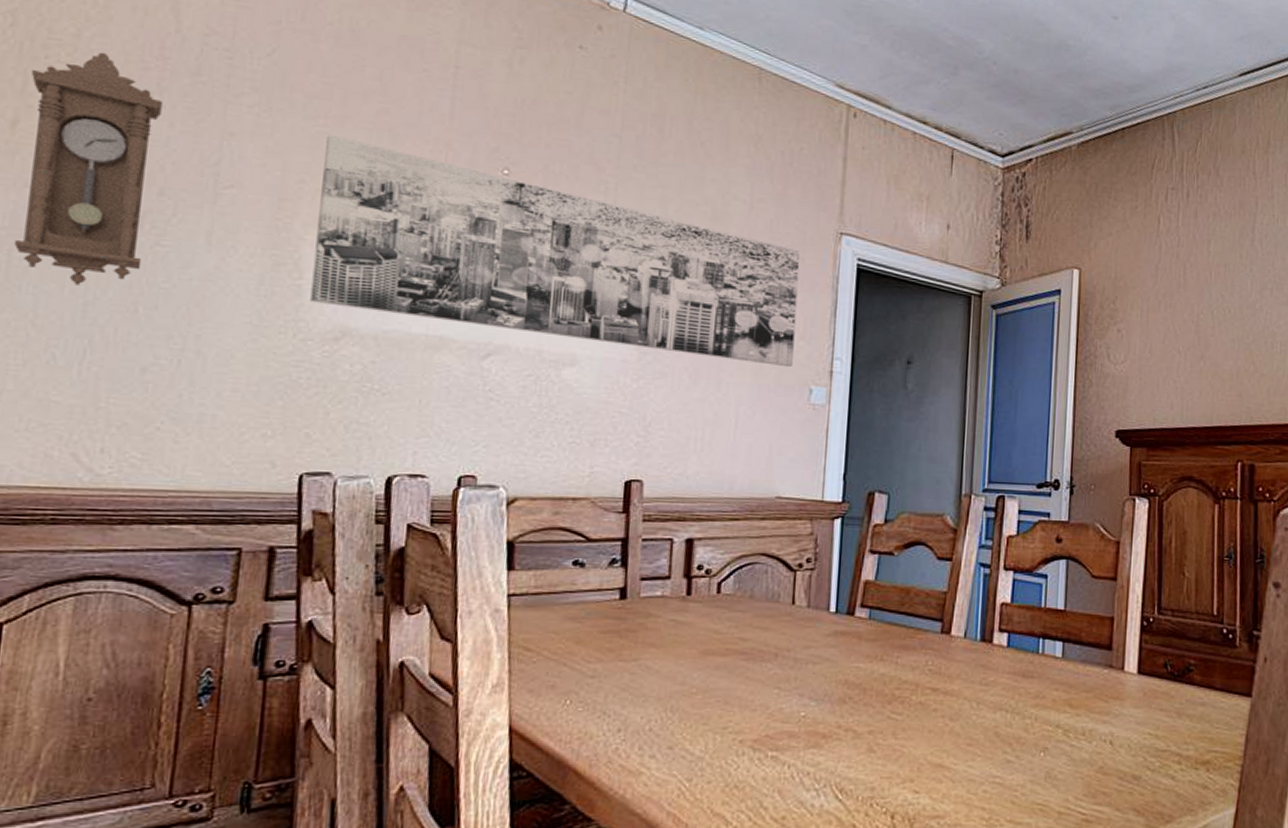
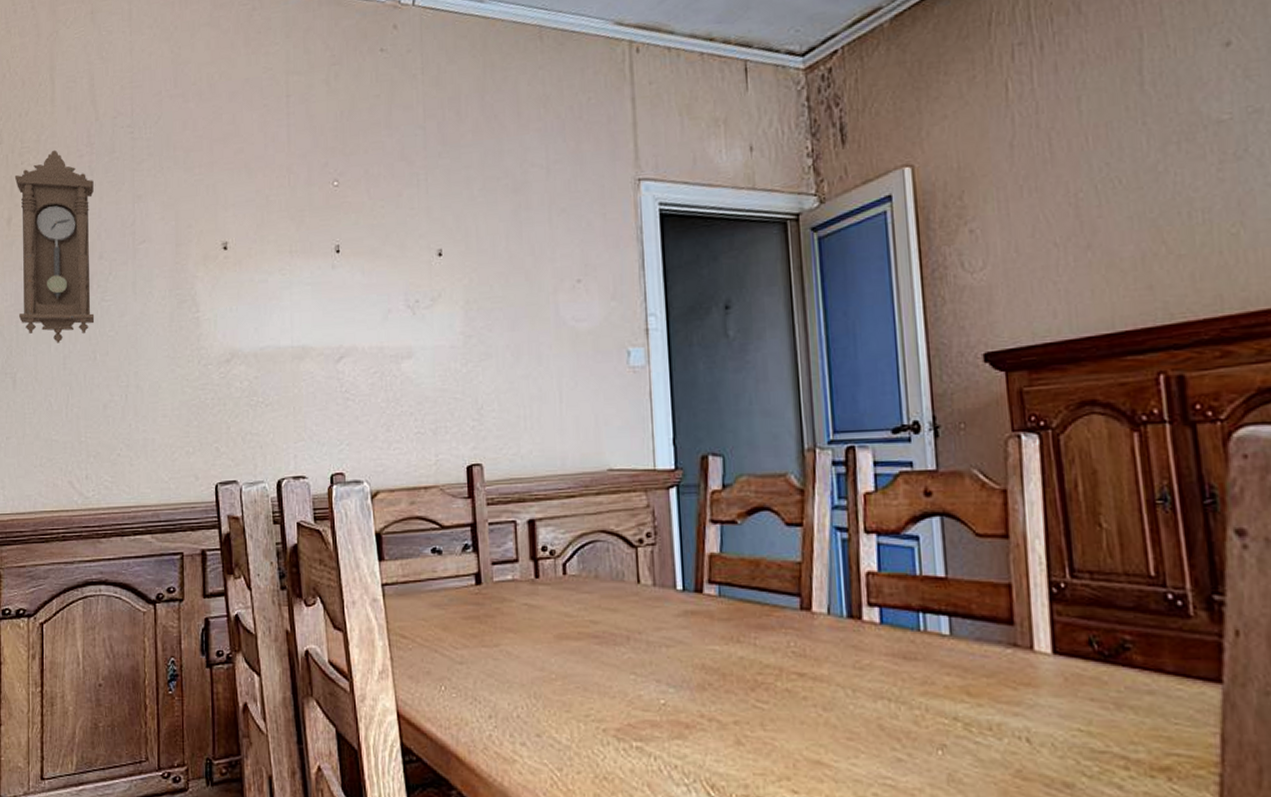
wall art: present [310,134,801,368] -> none [203,180,607,332]

